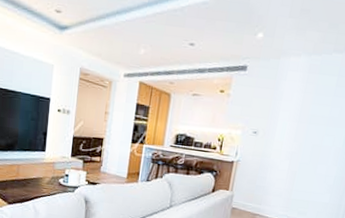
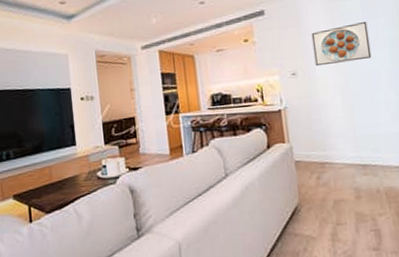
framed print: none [277,98,336,134] -> present [311,21,372,67]

